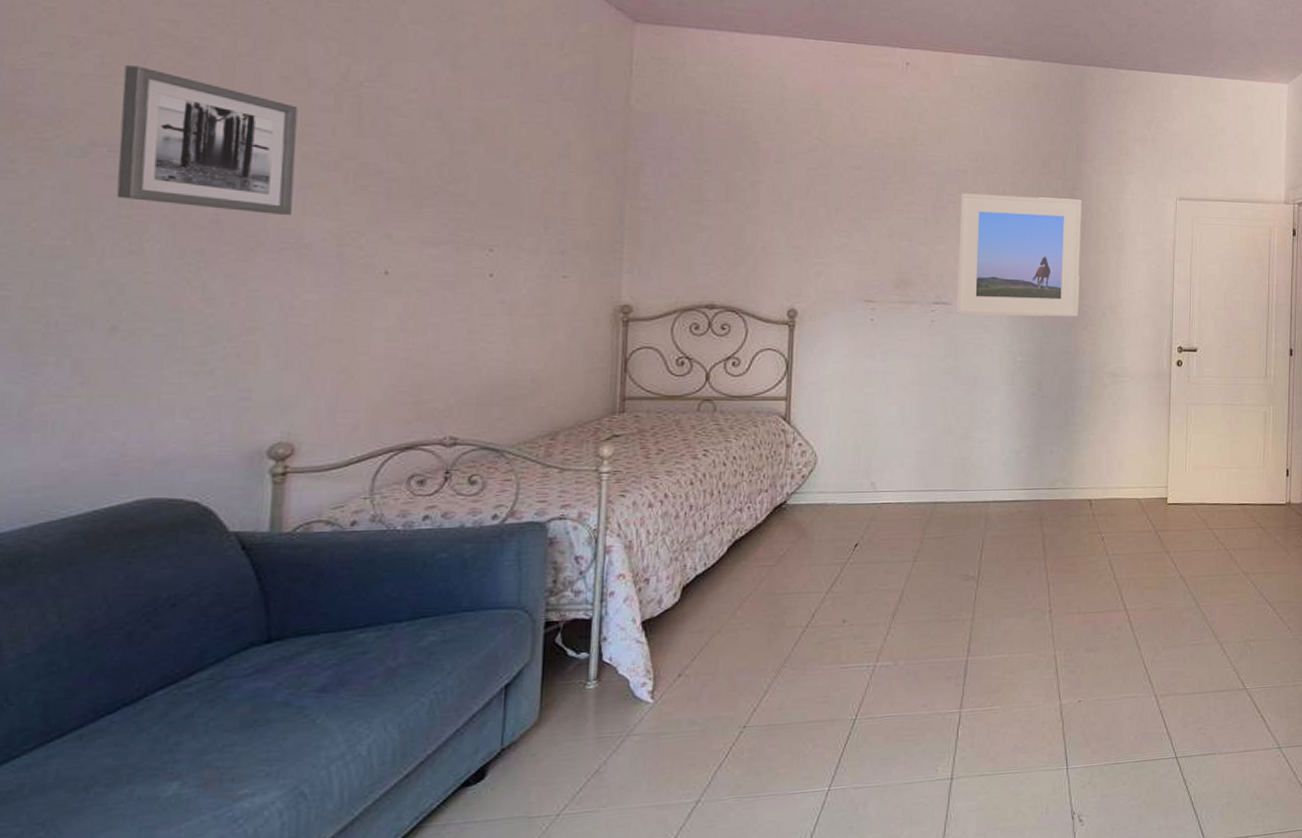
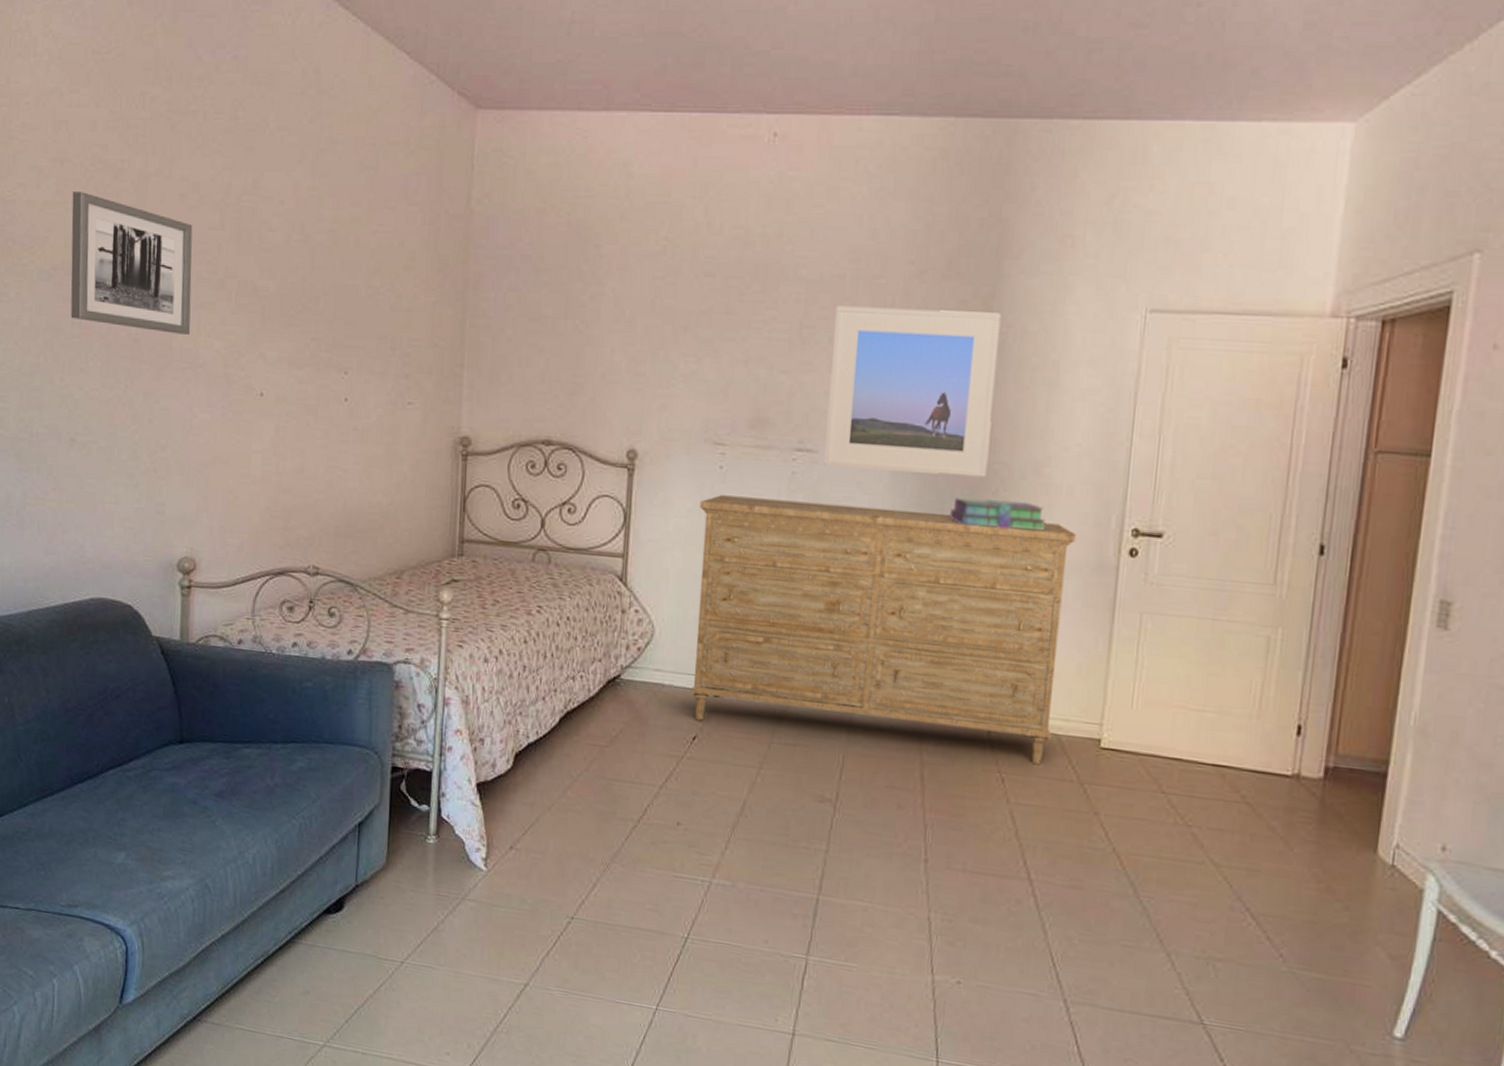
dresser: none [850,342,1142,530] -> present [689,495,1077,766]
stack of books: none [1054,333,1121,353] -> present [950,497,1046,531]

